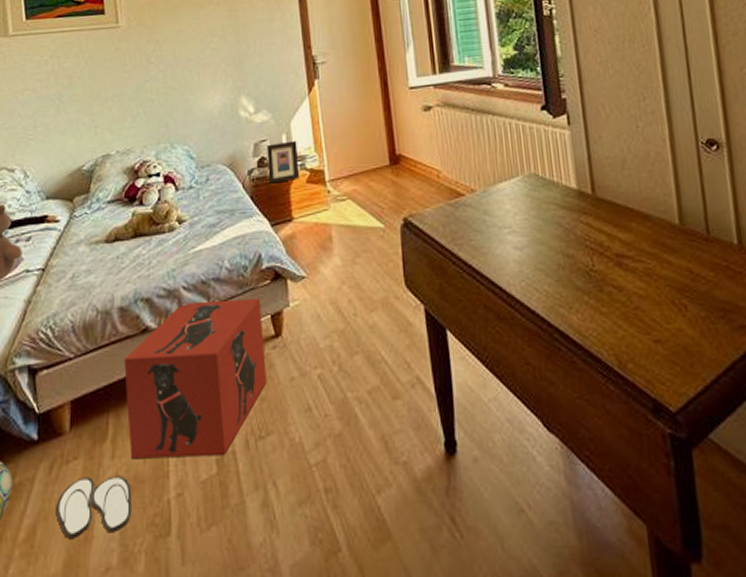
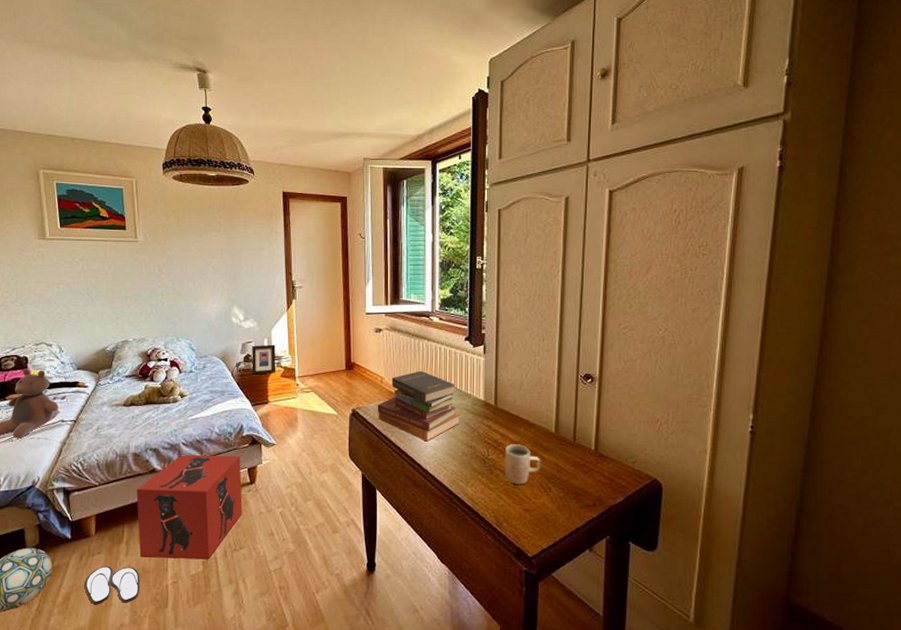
books: none [435,156,548,254] -> present [377,370,460,442]
mug: none [615,246,669,305] -> present [504,444,541,485]

